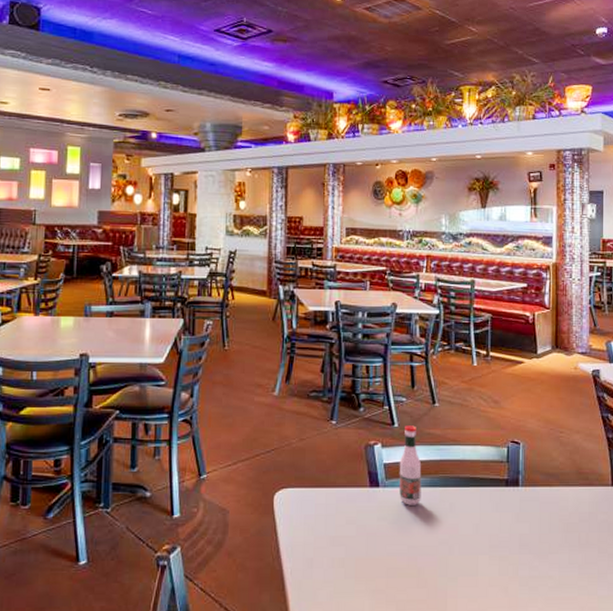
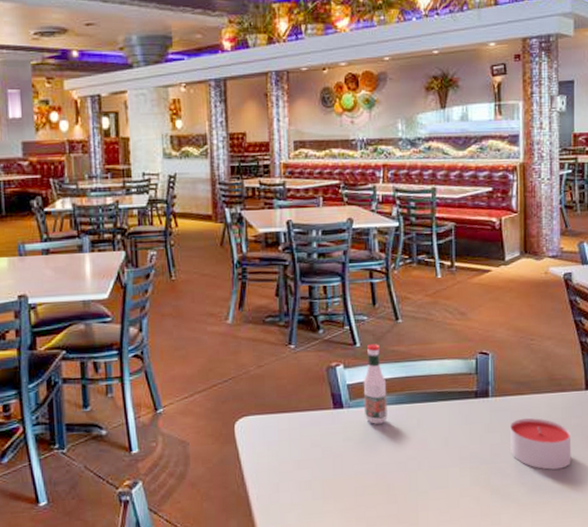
candle: none [539,511,598,565] -> present [510,418,571,470]

